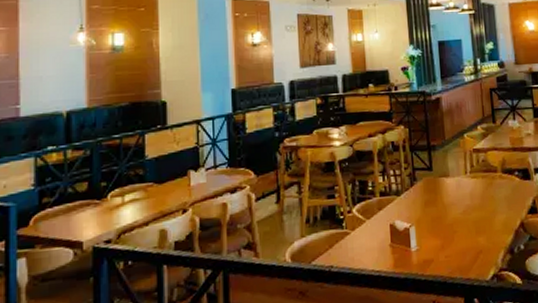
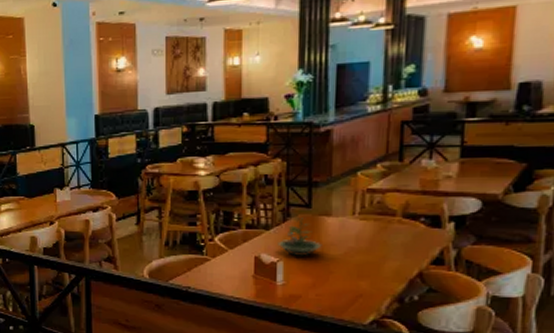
terrarium: none [408,180,445,220] -> present [277,218,322,257]

